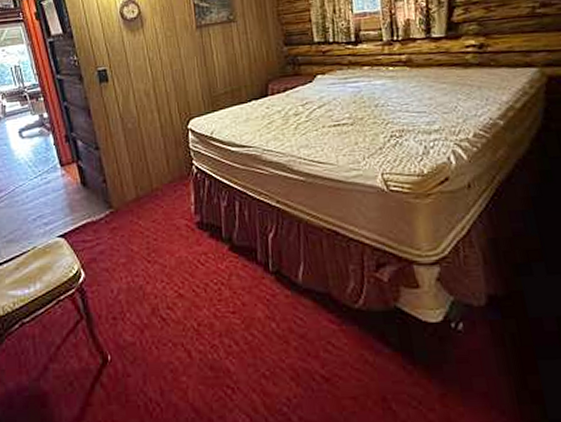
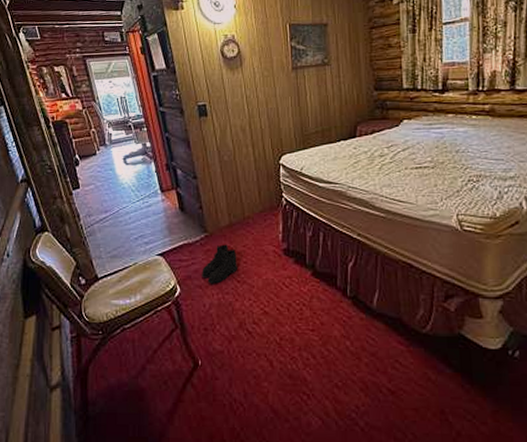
boots: none [108,220,148,266] -> present [202,244,239,284]

